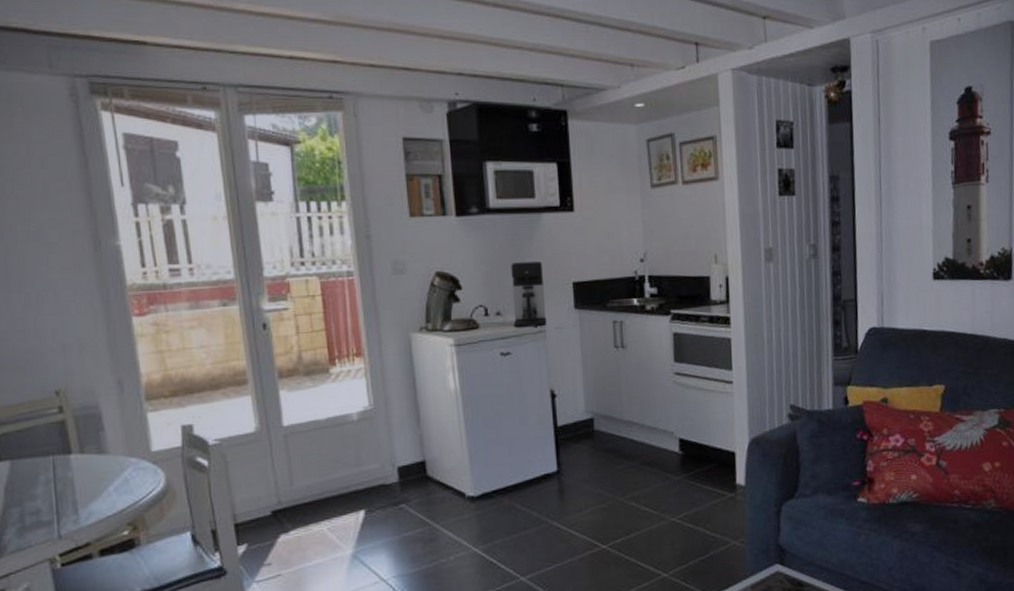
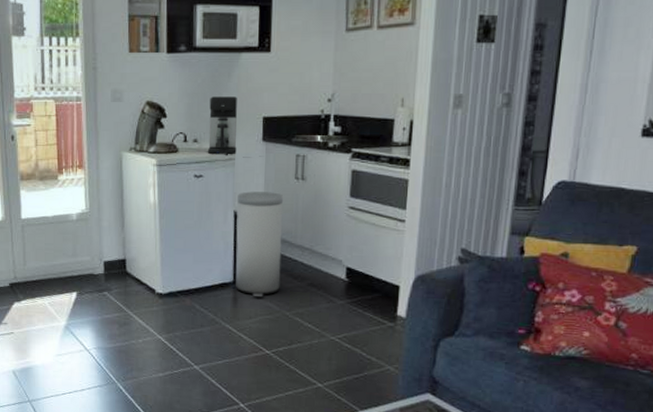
pedal bin: none [553,364,610,486] -> present [235,191,284,297]

